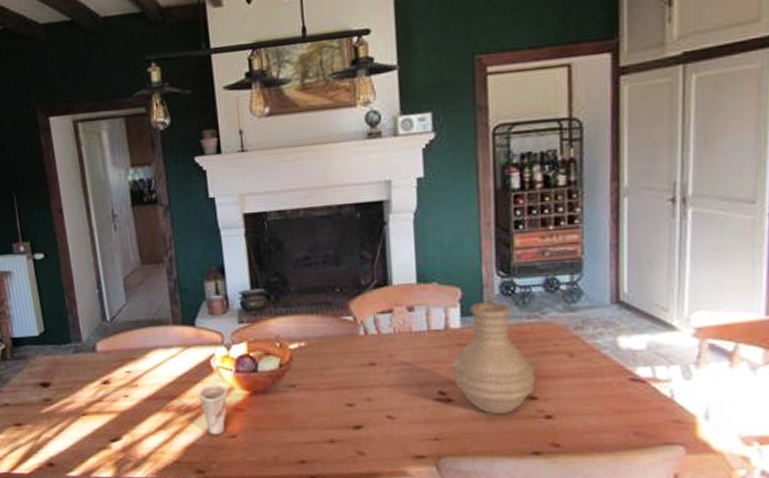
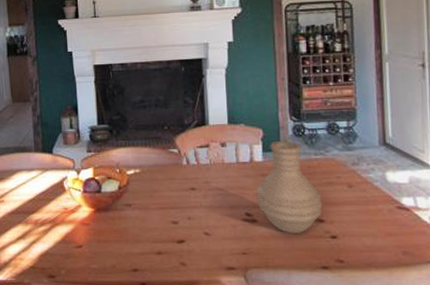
cup: present [197,384,228,435] -> none [52,202,77,245]

